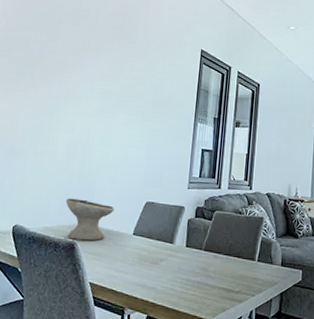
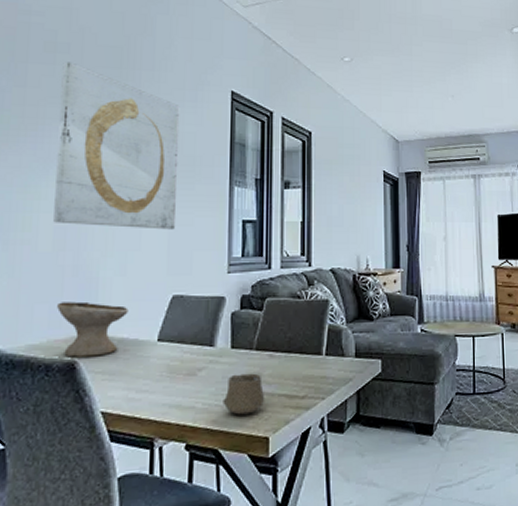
wall art: none [68,23,163,152] -> present [53,62,180,230]
cup: none [176,267,209,300] -> present [223,373,265,415]

